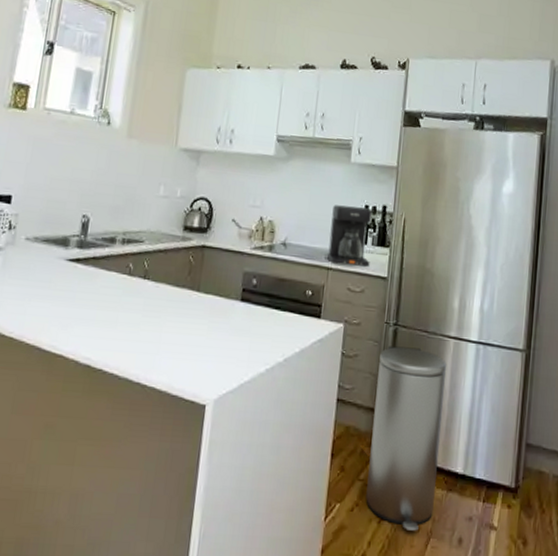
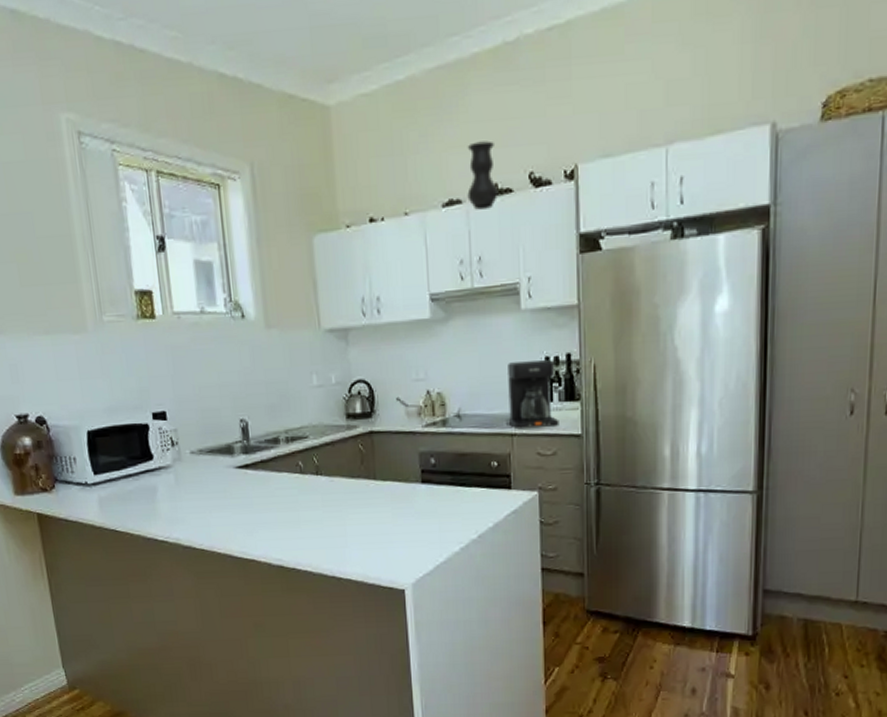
vase: none [320,25,348,78] -> present [467,141,499,210]
pedal bin: present [366,345,447,531] -> none [583,505,663,686]

